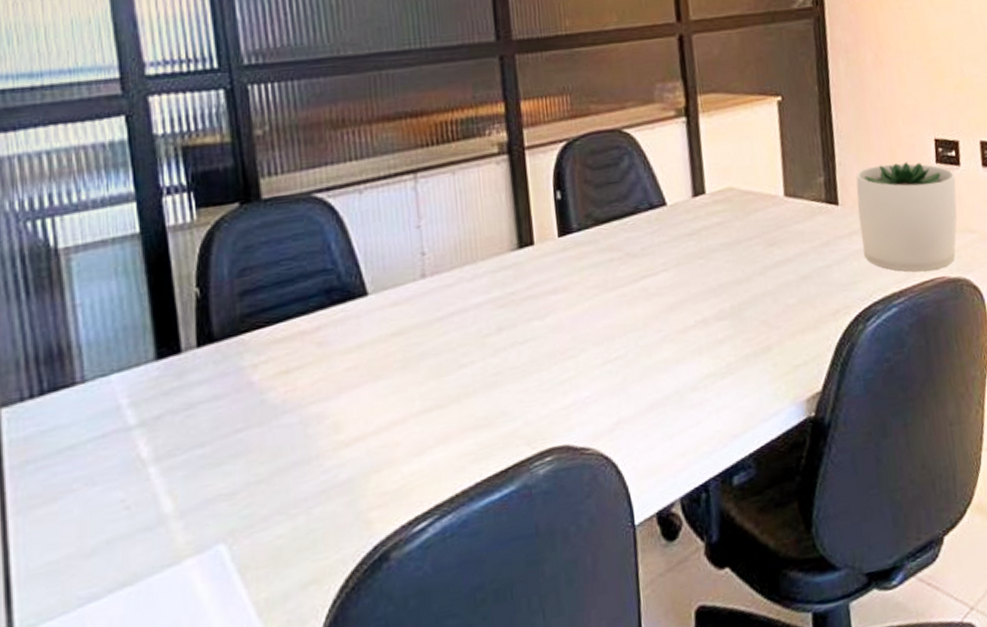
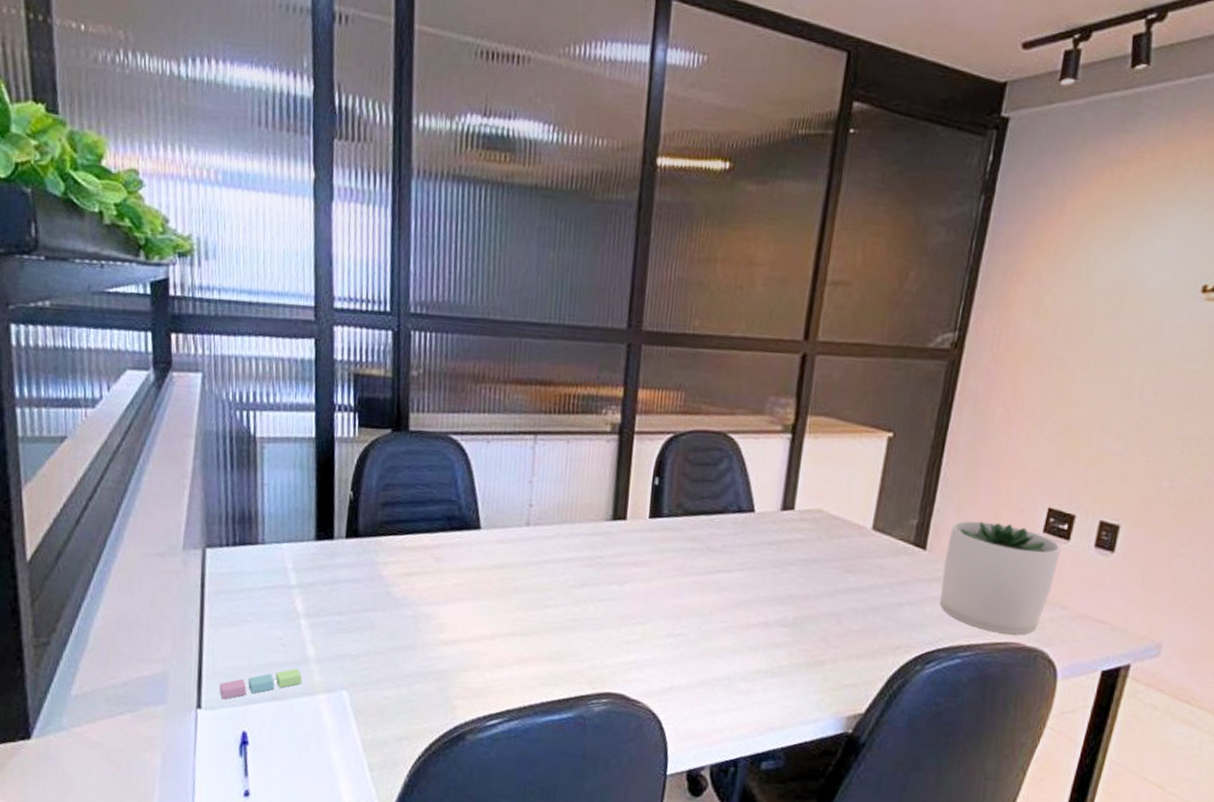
sticky notes: none [39,533,159,610] -> present [219,668,302,700]

